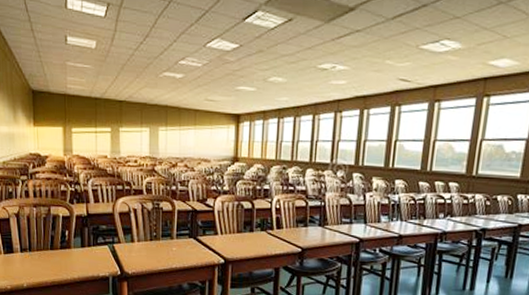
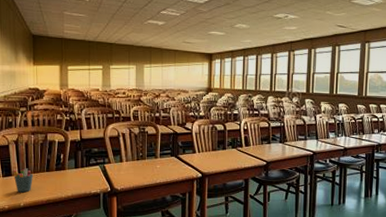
pen holder: none [14,245,36,272] -> present [13,168,33,193]

